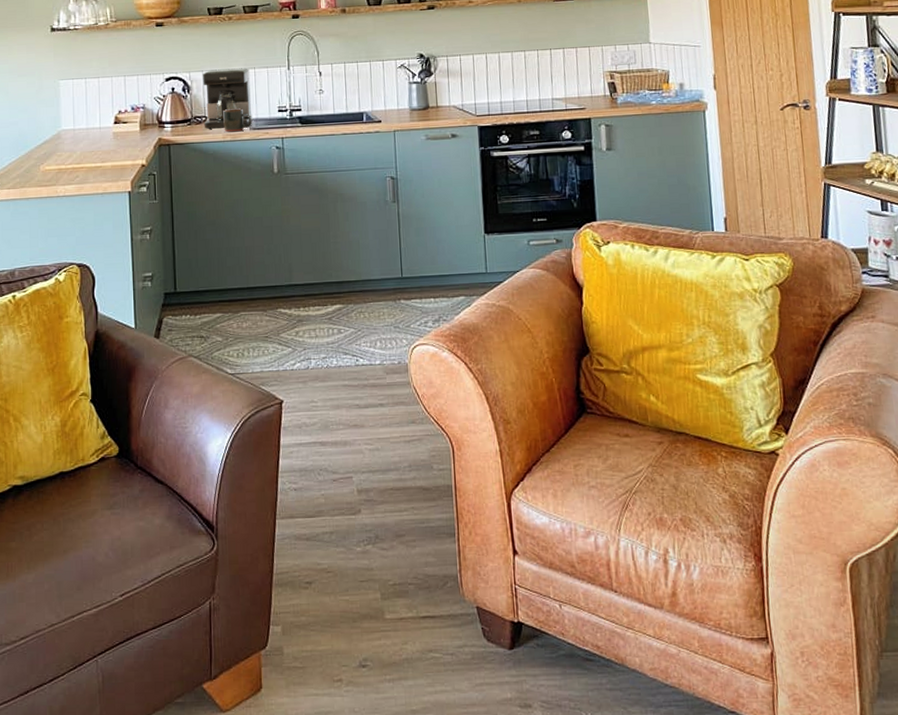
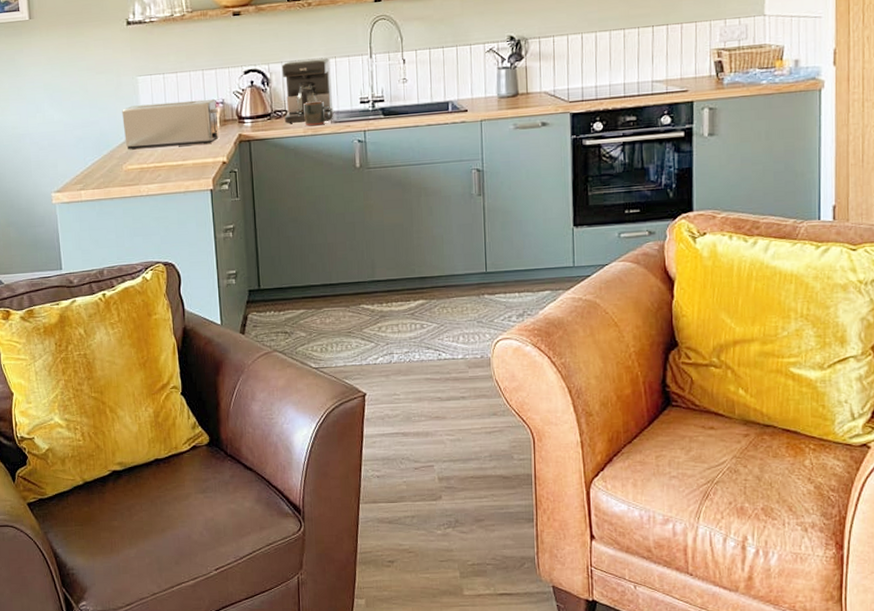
toaster: none [42,103,139,151] -> present [122,98,219,150]

